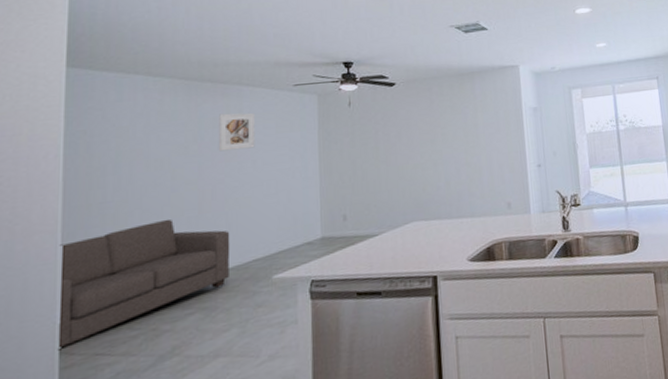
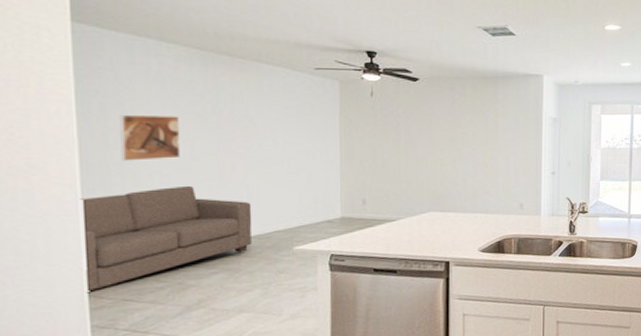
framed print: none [103,147,162,200] -> present [119,114,181,161]
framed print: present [218,112,255,152] -> none [237,89,276,127]

